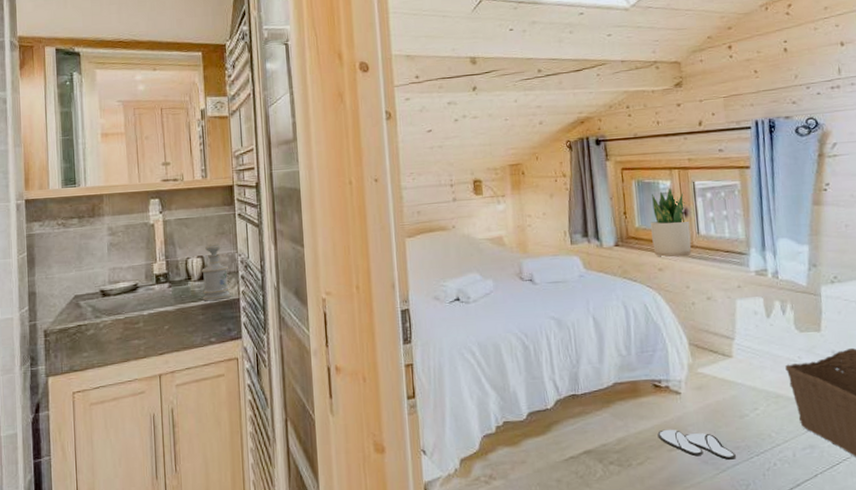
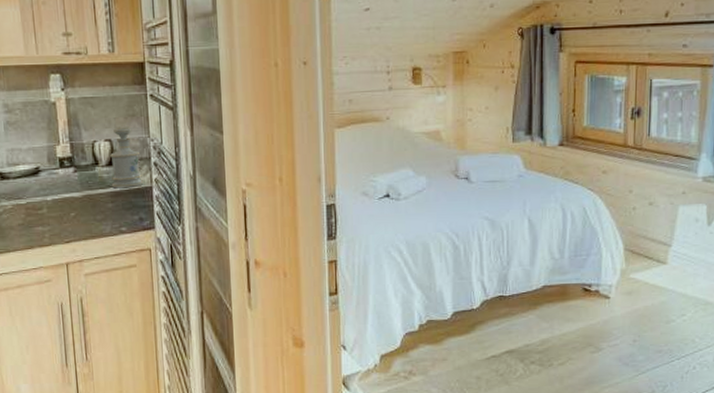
planter: present [651,187,692,258] -> none [599,84,641,160]
slippers: present [657,429,736,460] -> none [582,332,657,363]

